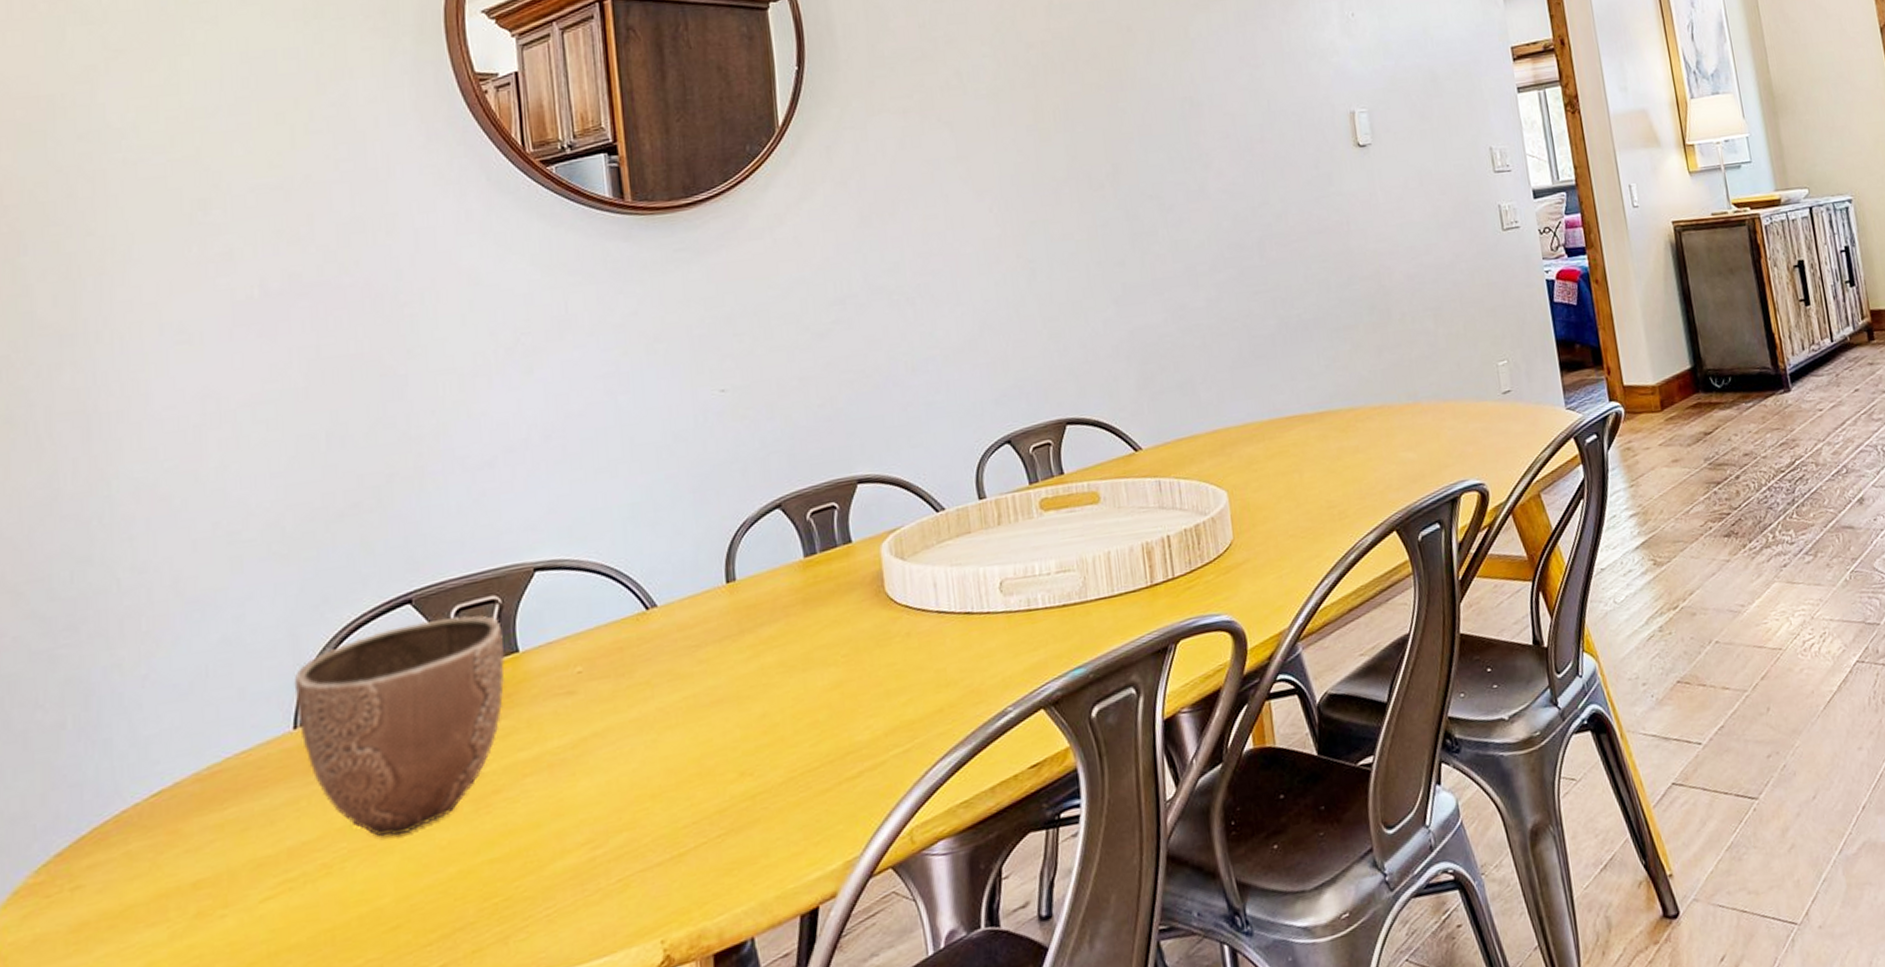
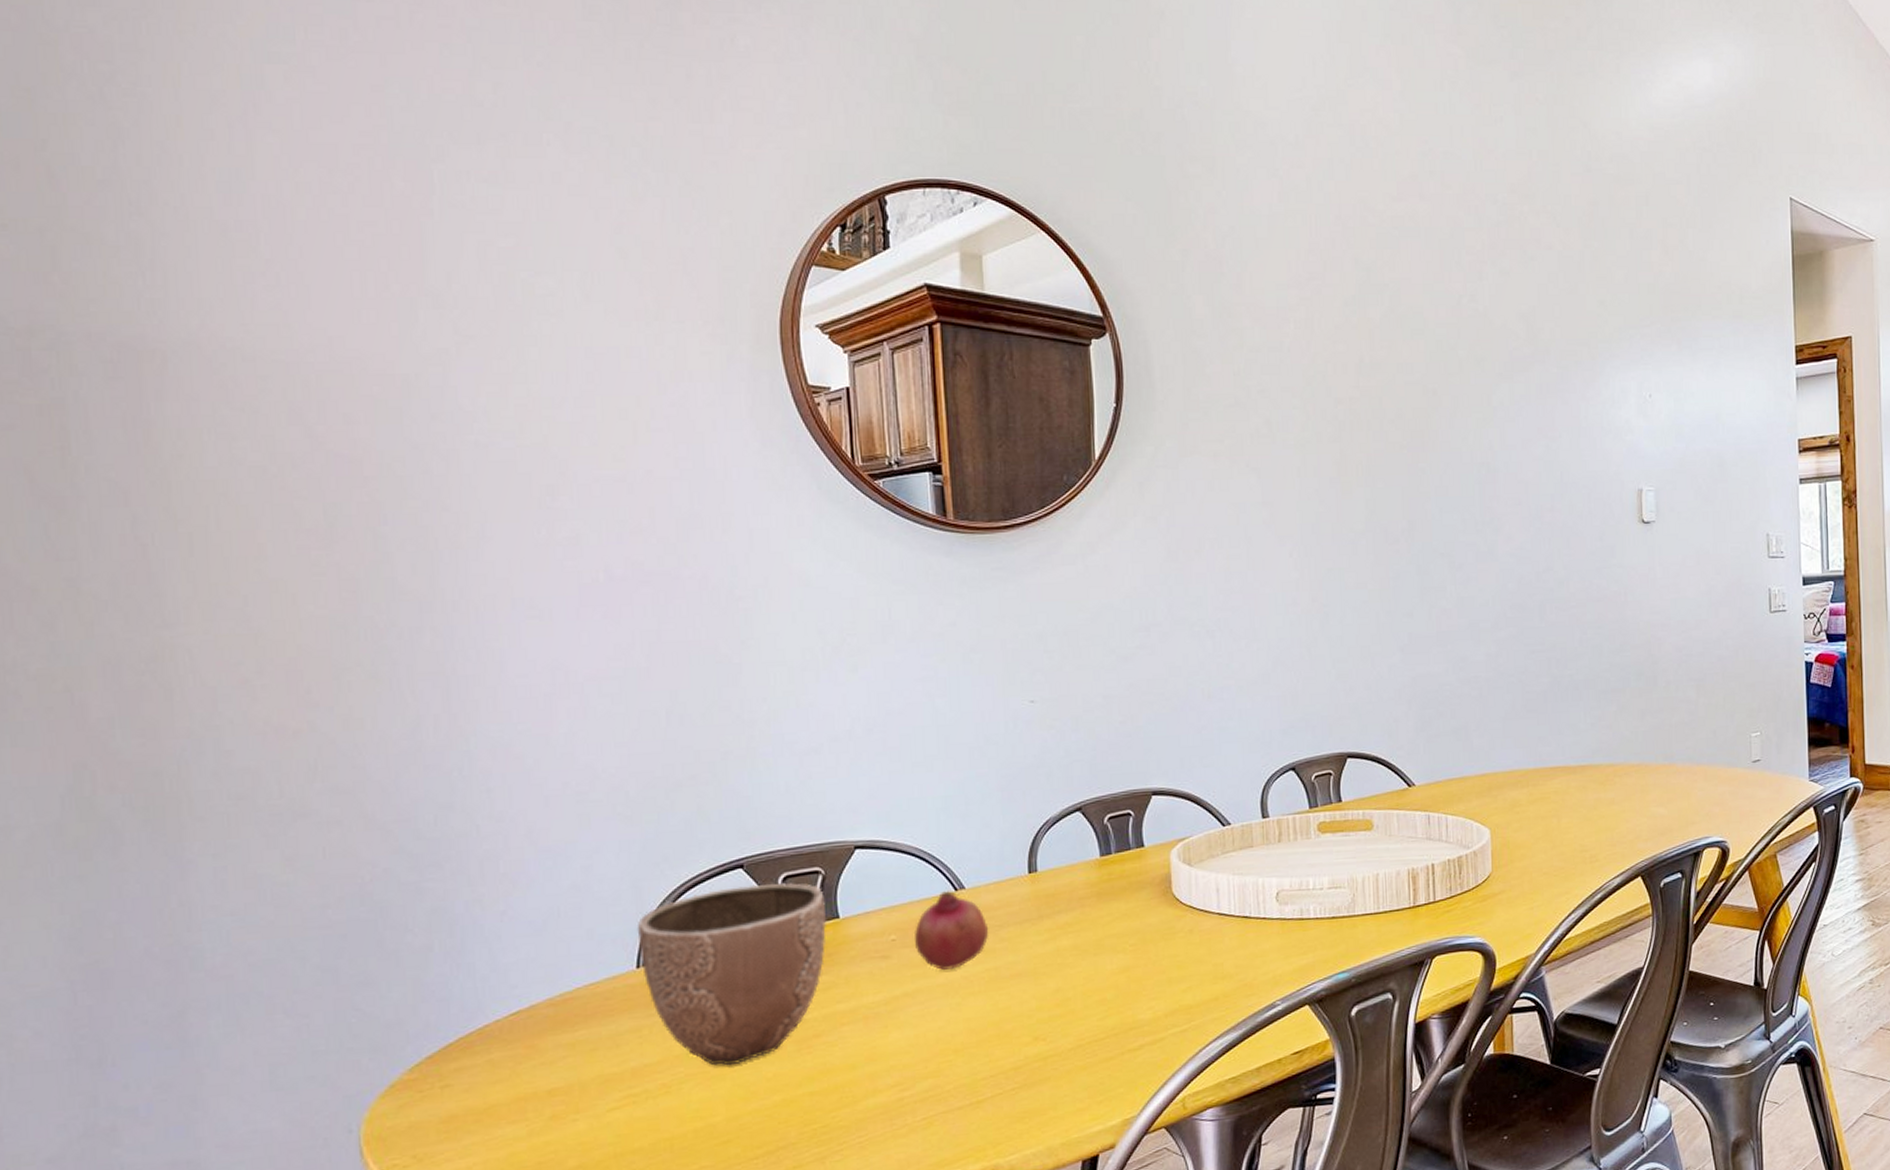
fruit: none [601,610,686,703] -> present [913,891,989,970]

